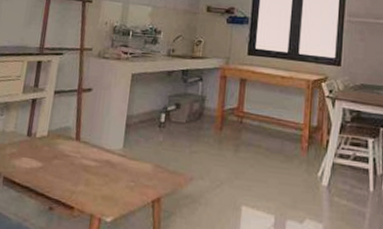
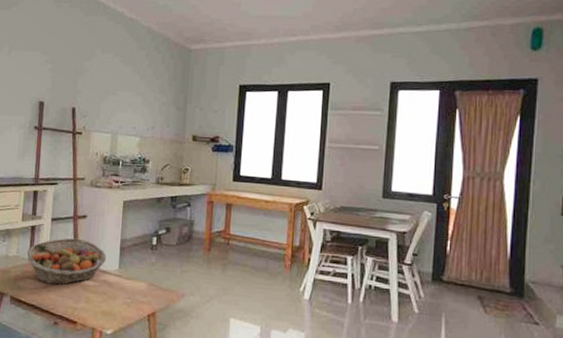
fruit basket: none [25,112,110,165] -> present [26,238,106,285]

